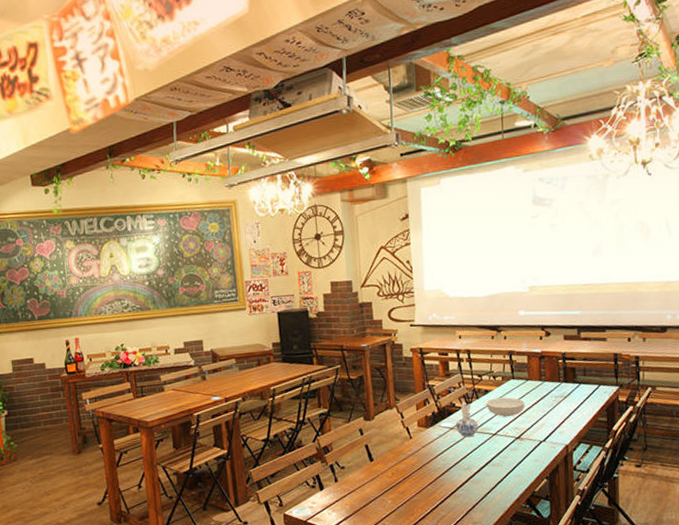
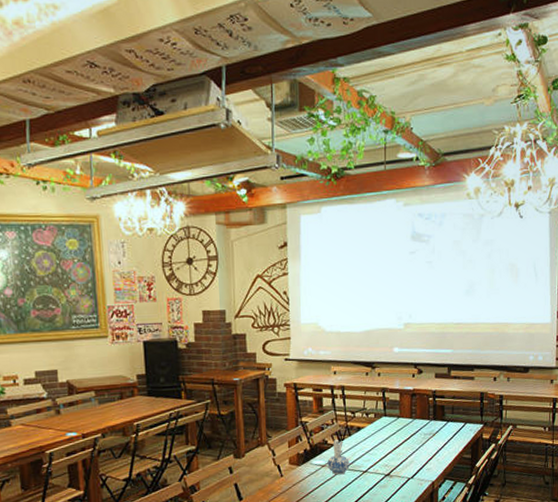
serving bowl: present [485,397,525,417] -> none [357,434,396,454]

